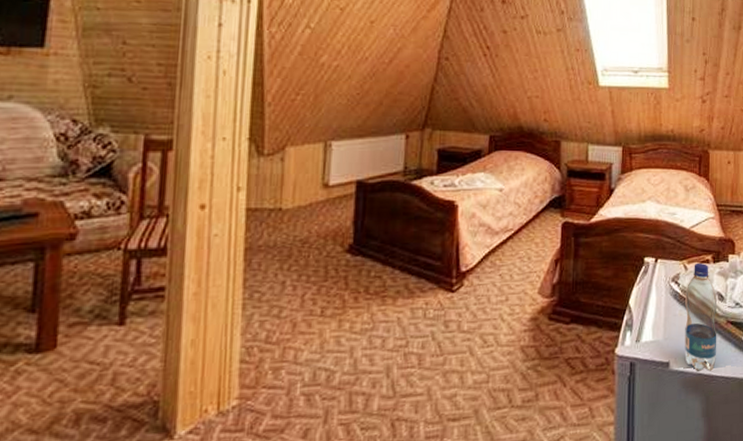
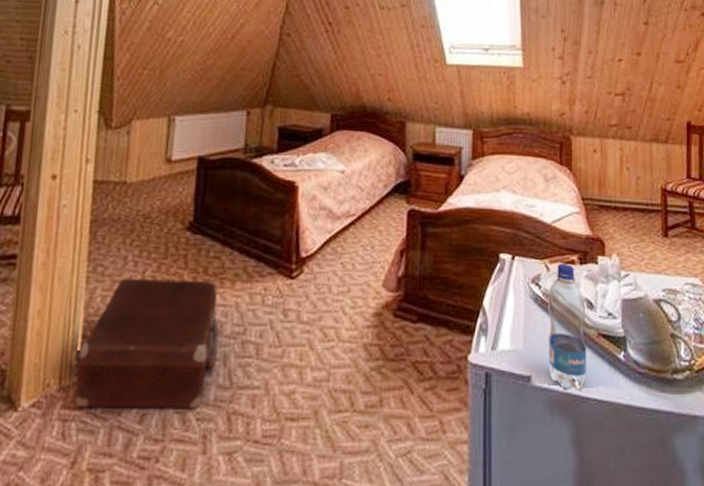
suitcase: none [234,298,383,430] -> present [74,277,220,410]

